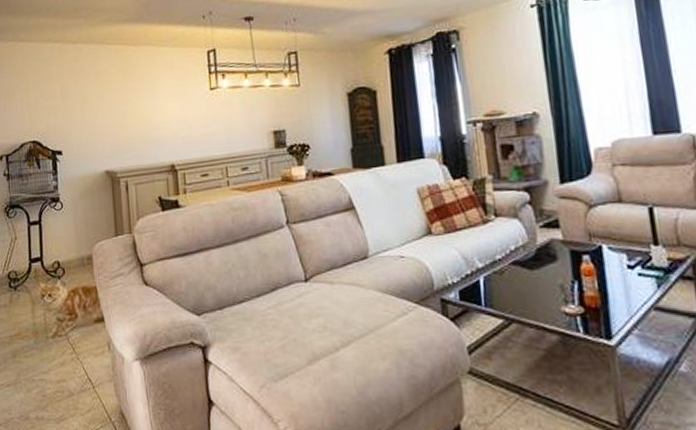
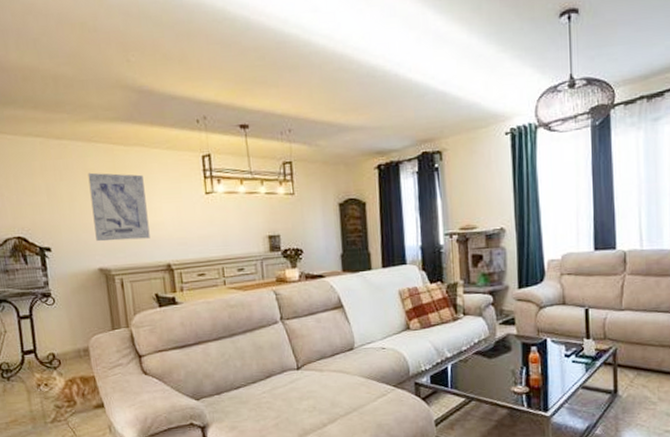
wall art: none [99,73,155,143] -> present [88,172,150,242]

